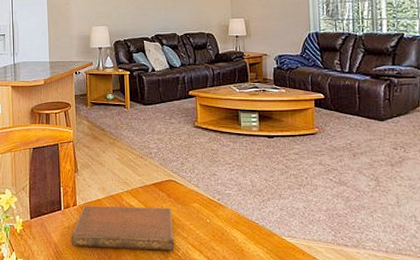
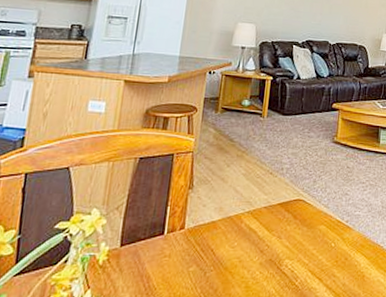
notebook: present [71,205,175,251] -> none [169,228,296,280]

